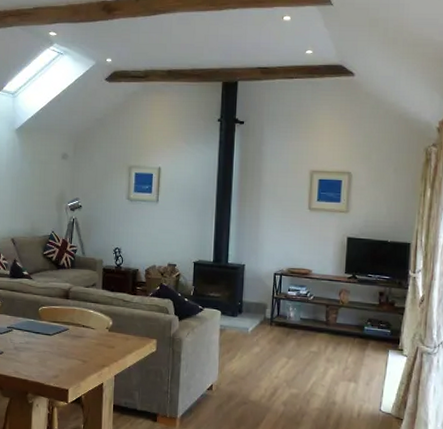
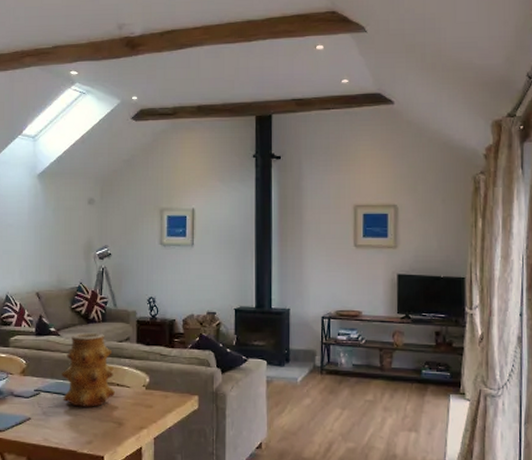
vase: none [32,277,82,345] -> present [62,332,116,407]

